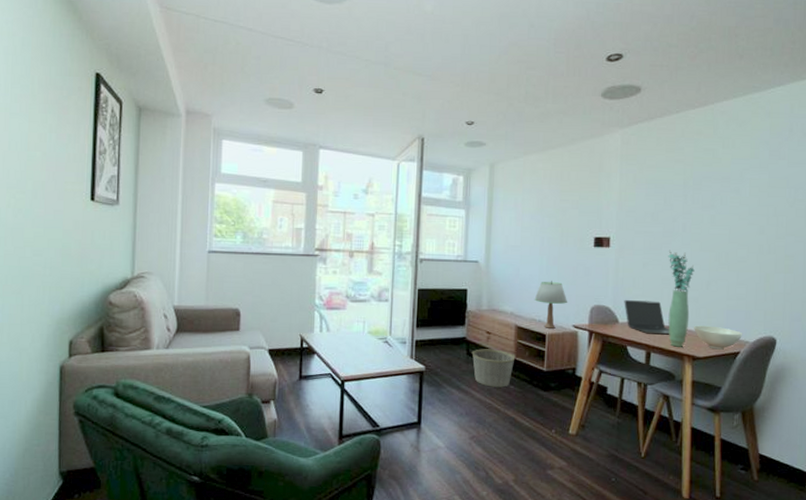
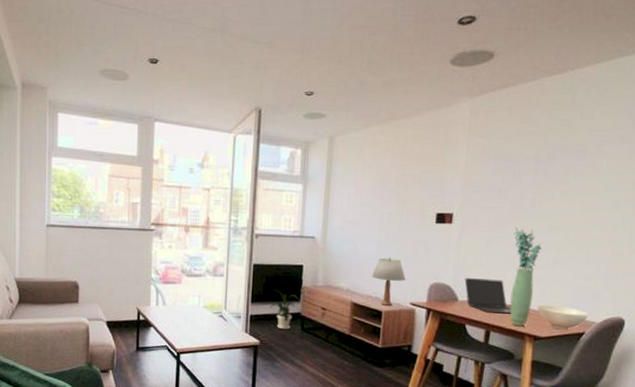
house plant: none [434,314,464,355] -> present [269,289,299,330]
basket: present [472,349,515,388] -> none [306,324,350,363]

